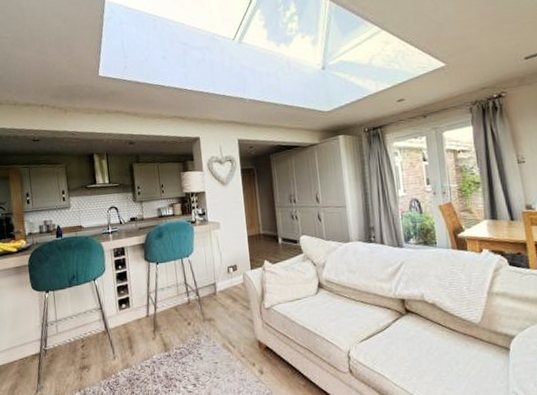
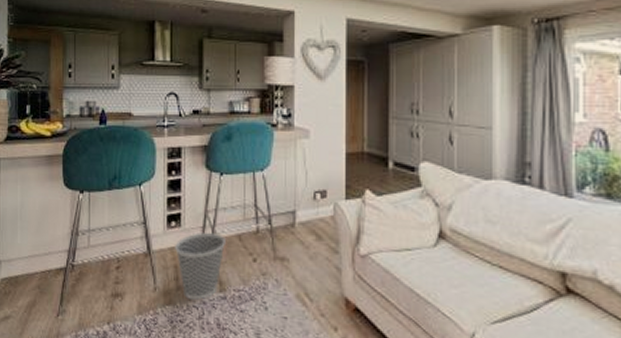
wastebasket: none [127,308,166,362] -> present [175,232,225,301]

